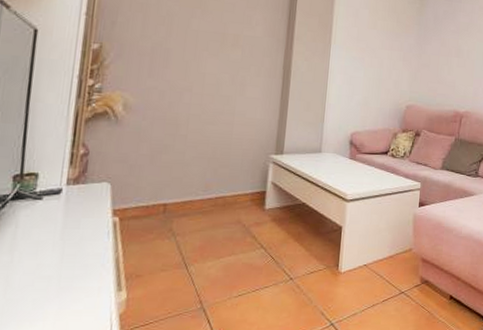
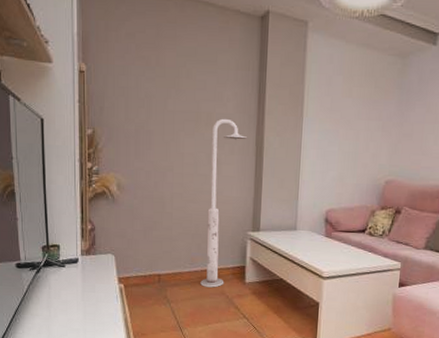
floor lamp: none [213,41,276,216] -> present [200,118,248,288]

